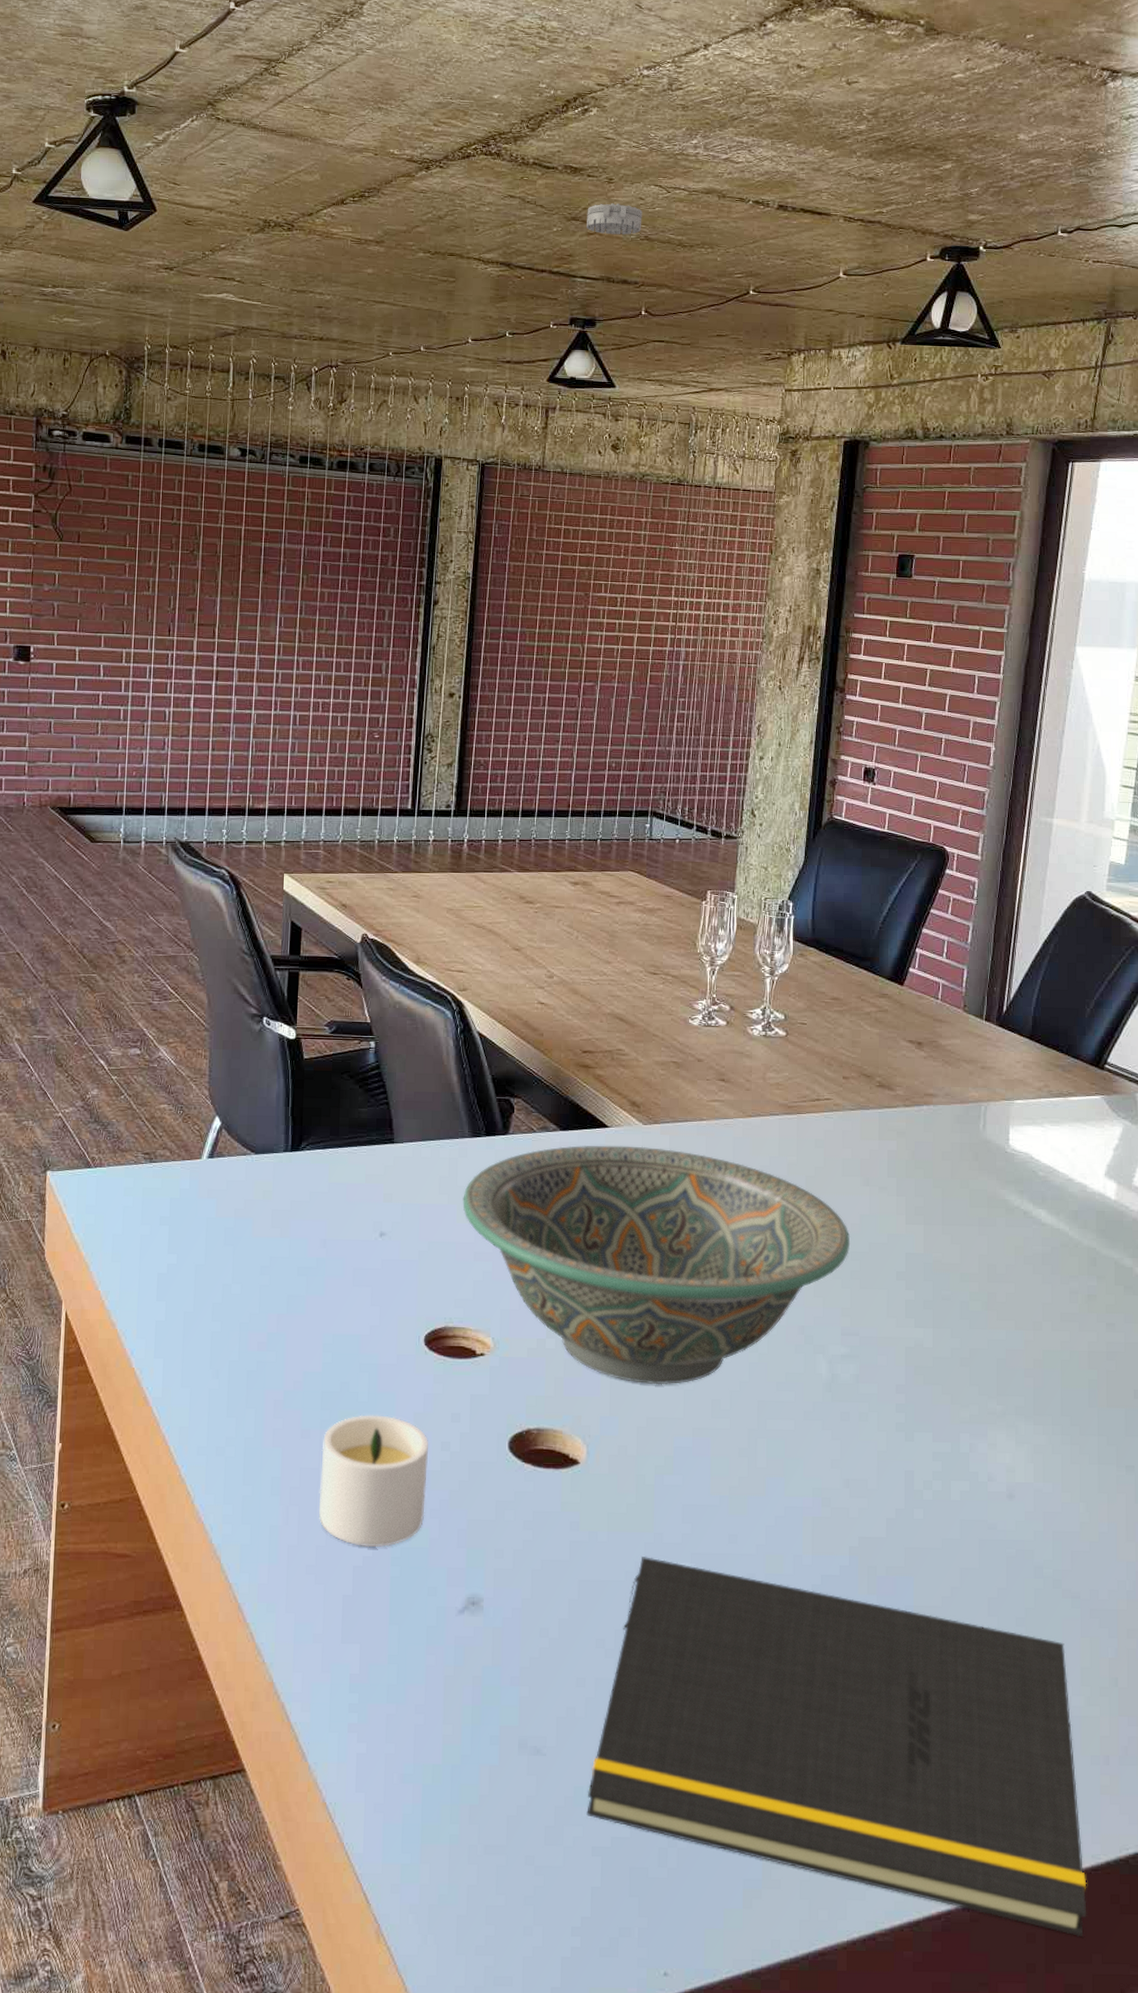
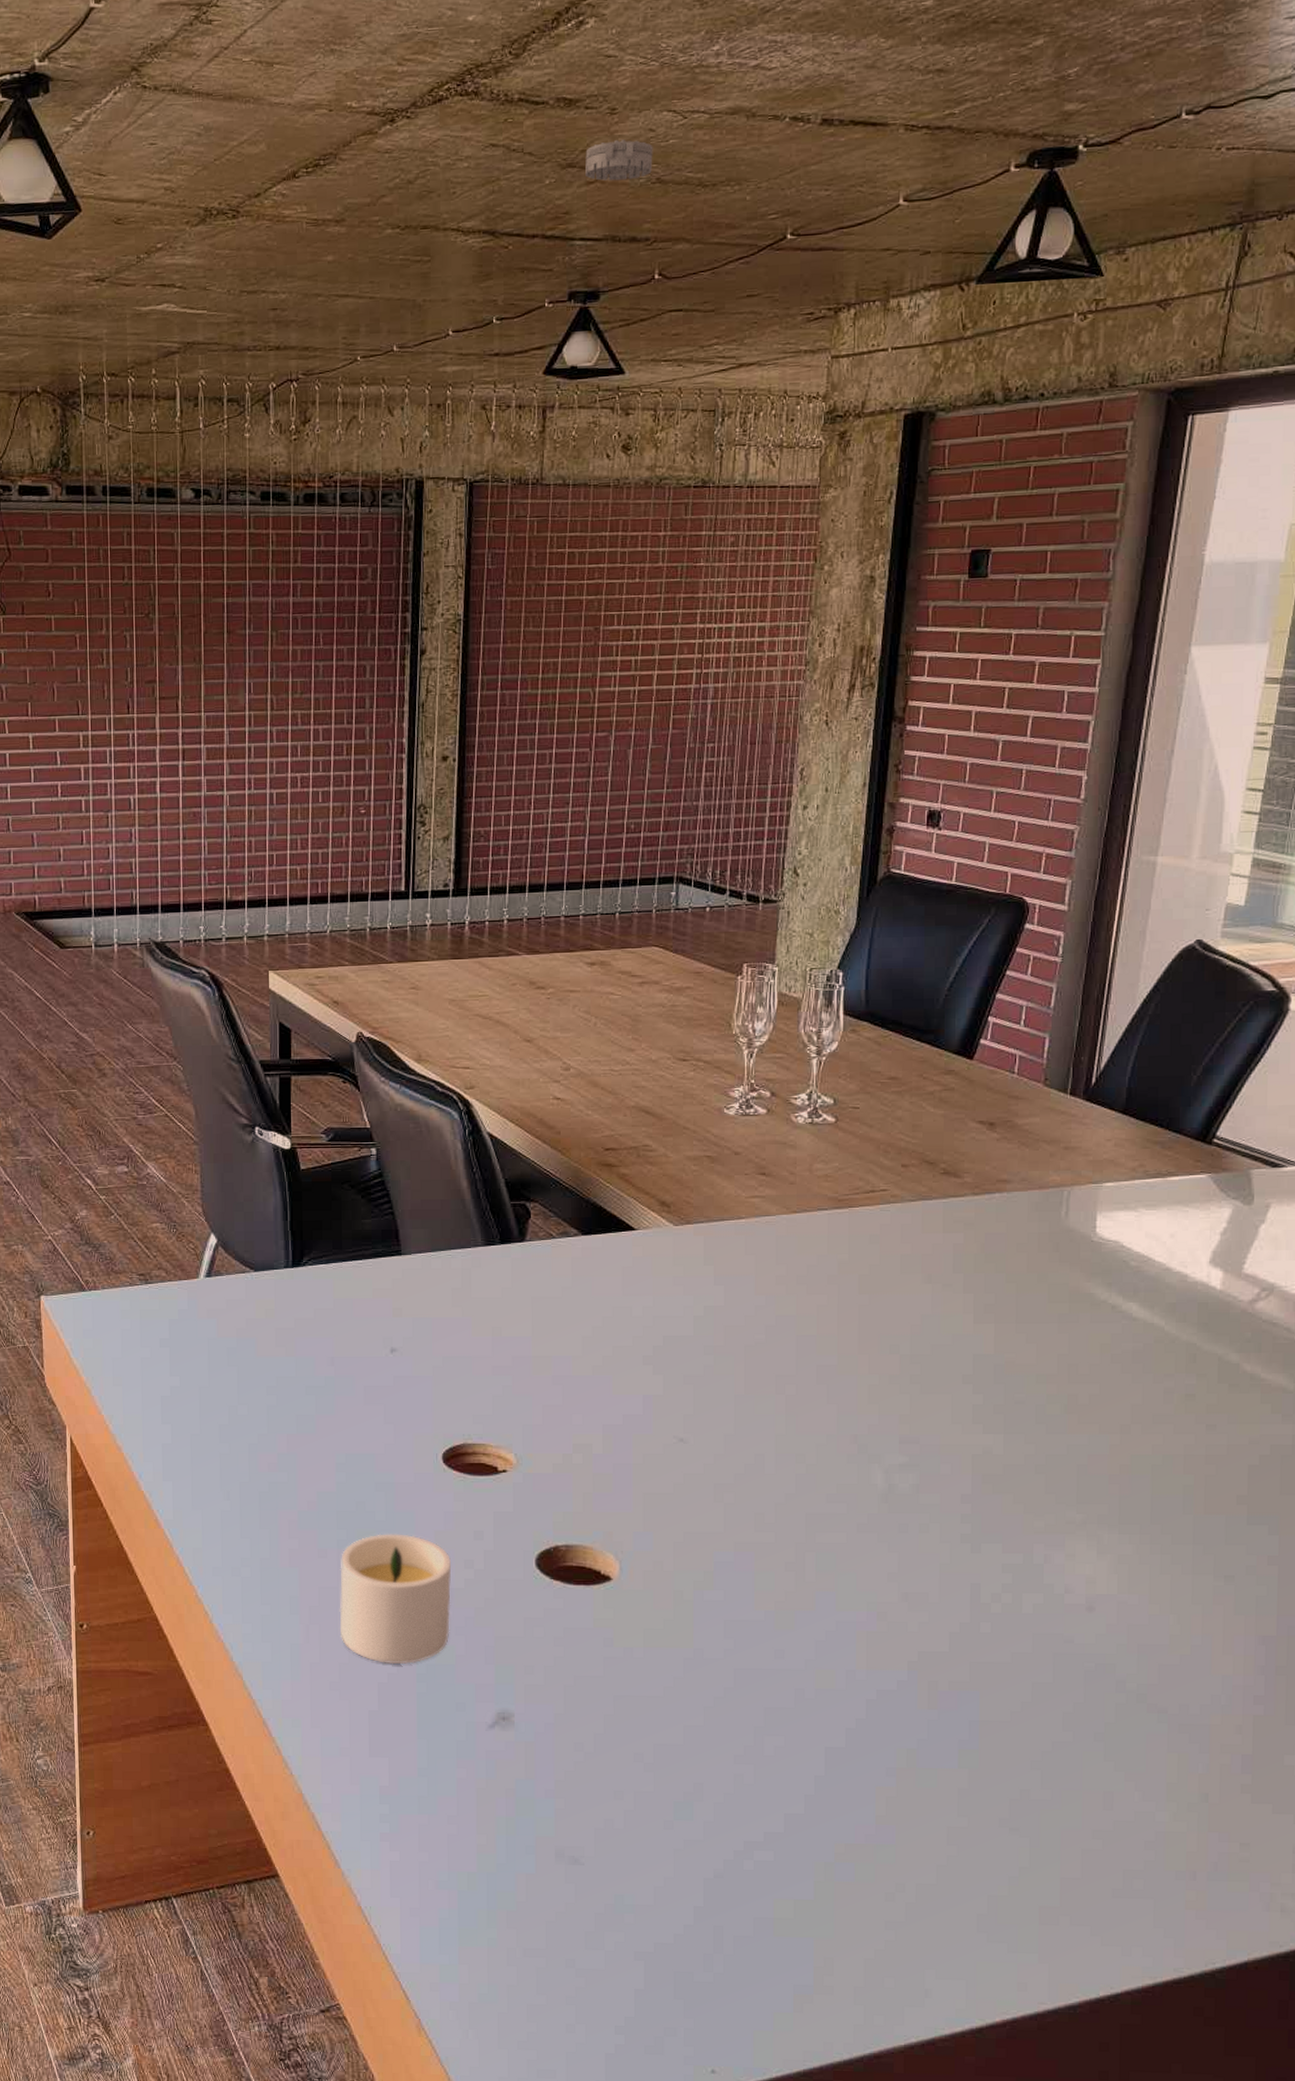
decorative bowl: present [462,1145,851,1385] -> none [478,1249,910,1499]
notepad: present [586,1557,1087,1936] -> none [628,1672,1168,2047]

